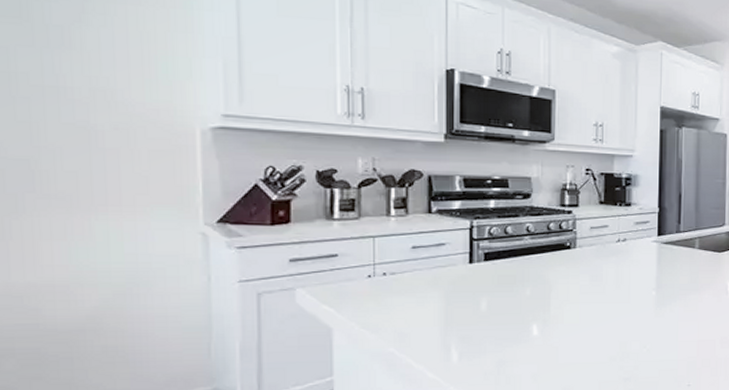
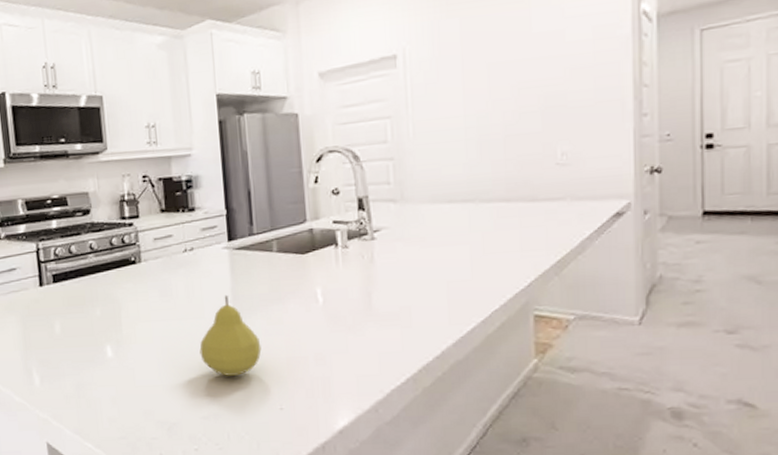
fruit: none [622,283,677,356] -> present [199,294,262,376]

